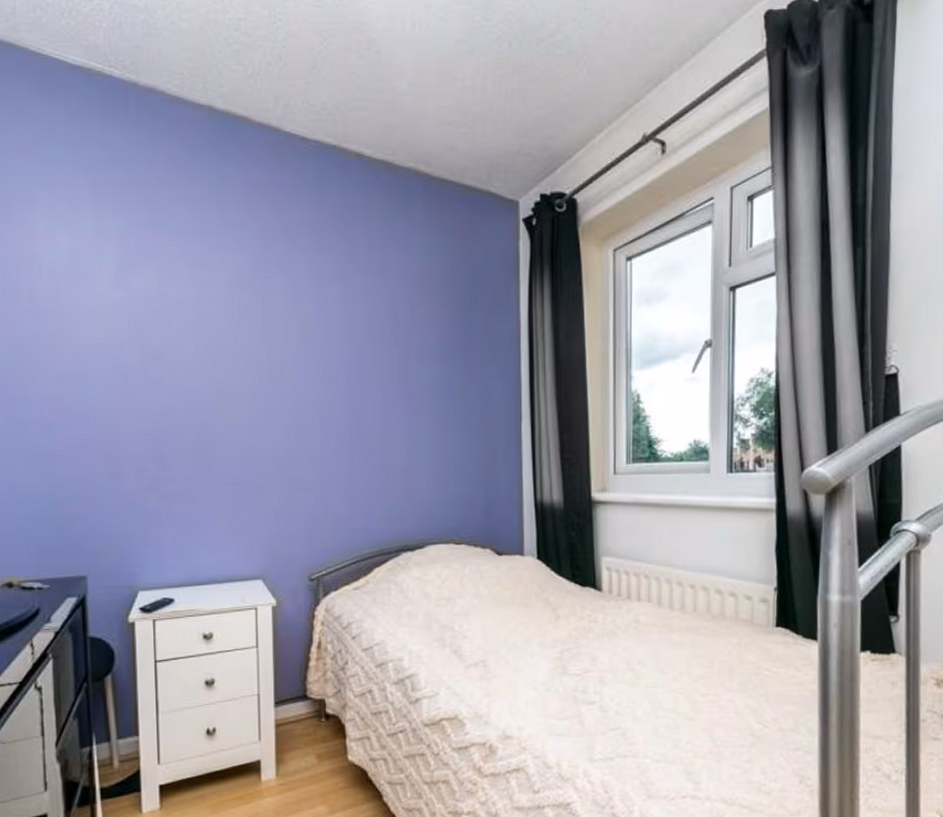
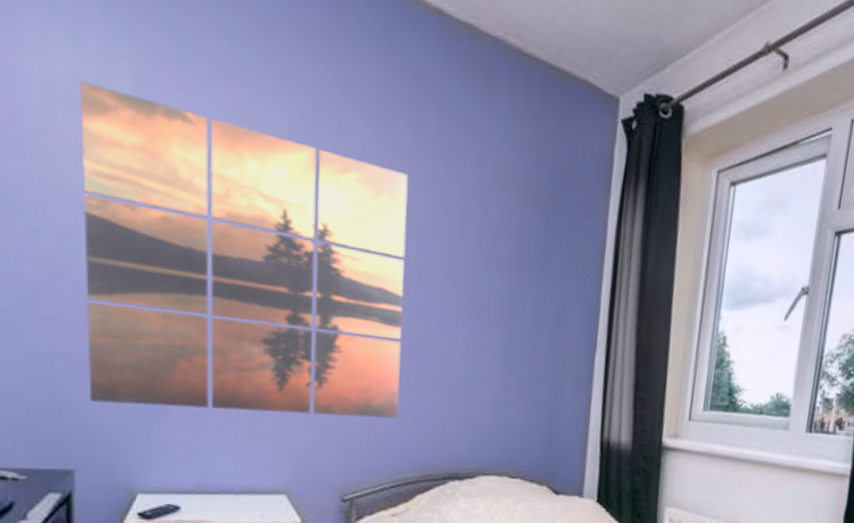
wall art: none [78,254,352,516] -> present [79,80,409,419]

